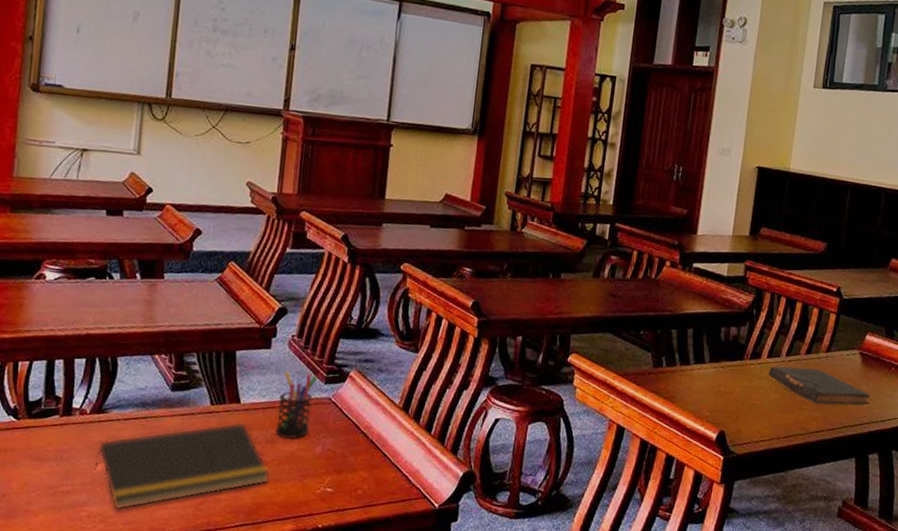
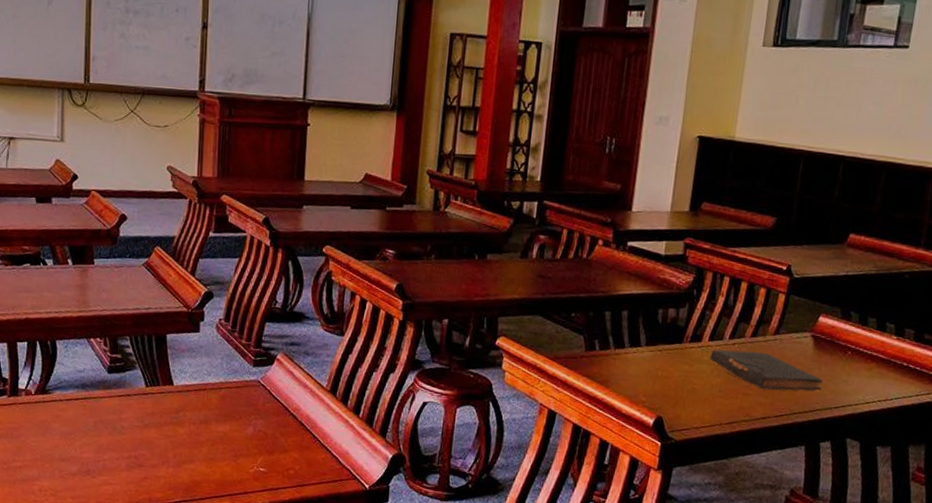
notepad: present [93,421,271,510] -> none [41,403,206,485]
pen holder: present [275,371,318,439] -> none [208,354,246,421]

